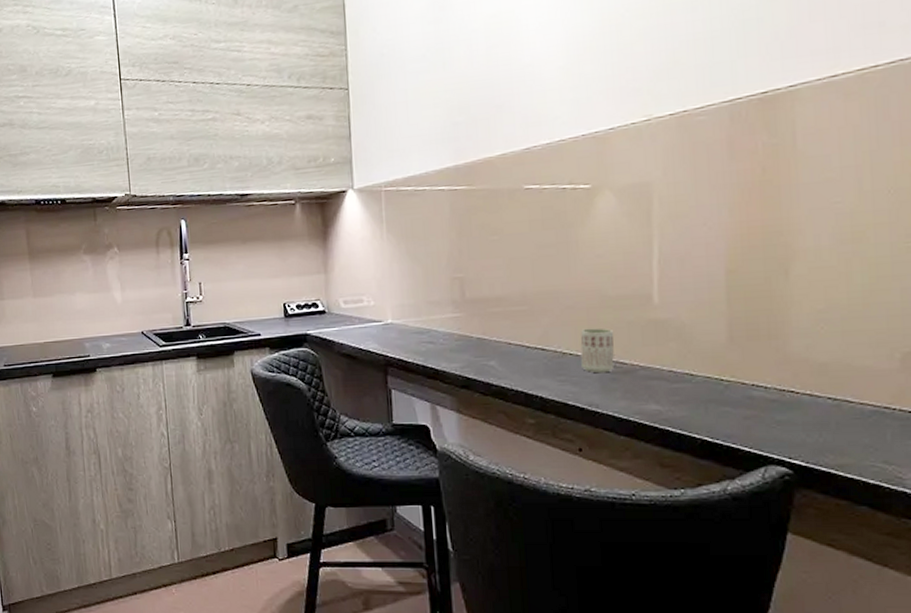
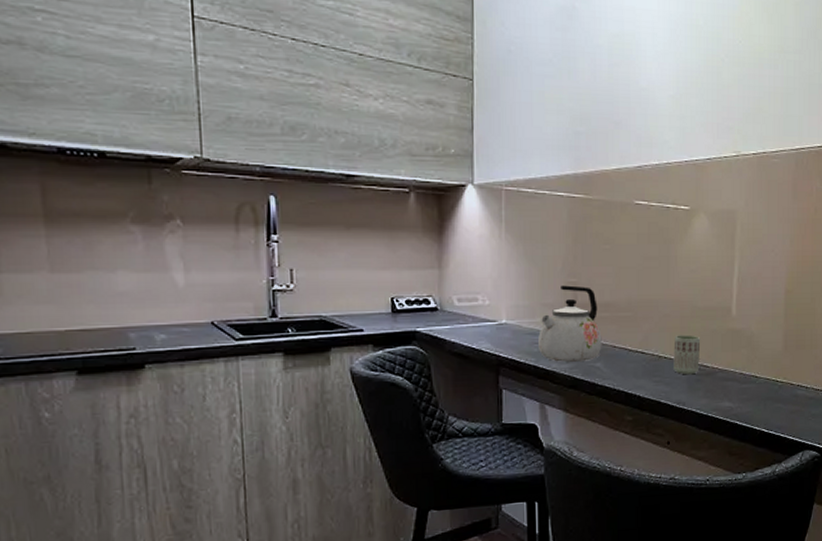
kettle: none [425,281,496,362] -> present [538,285,602,363]

